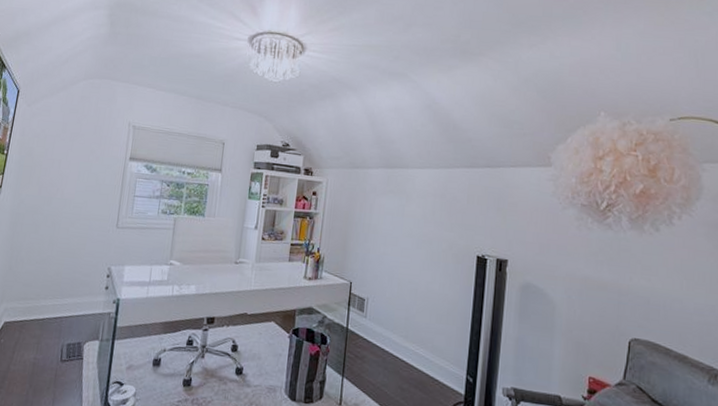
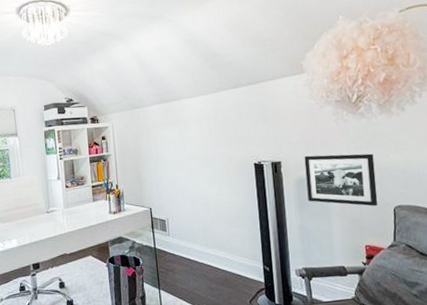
picture frame: none [531,259,615,334] -> present [304,153,378,206]

